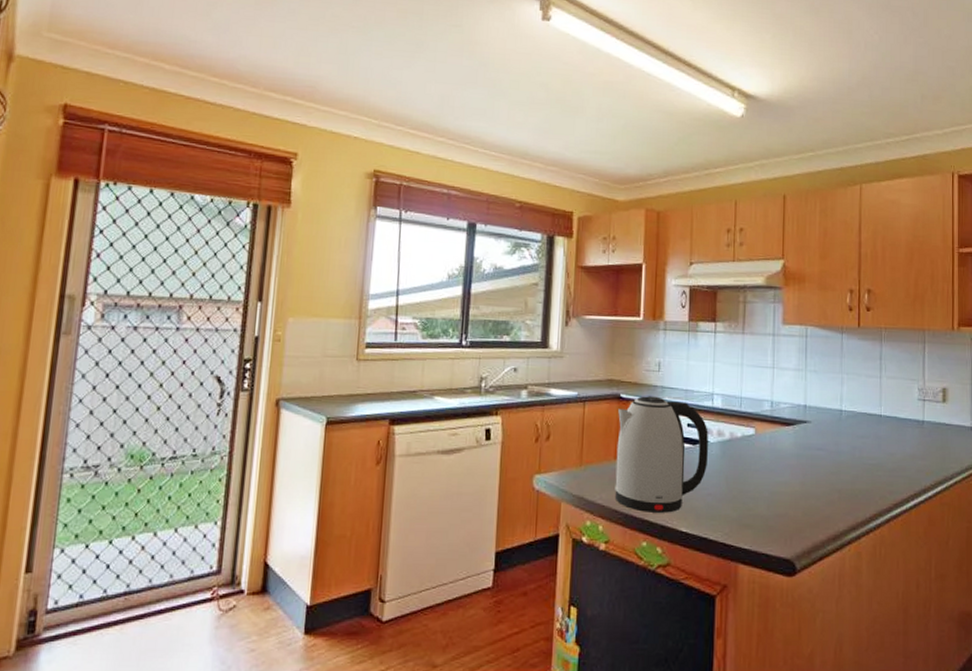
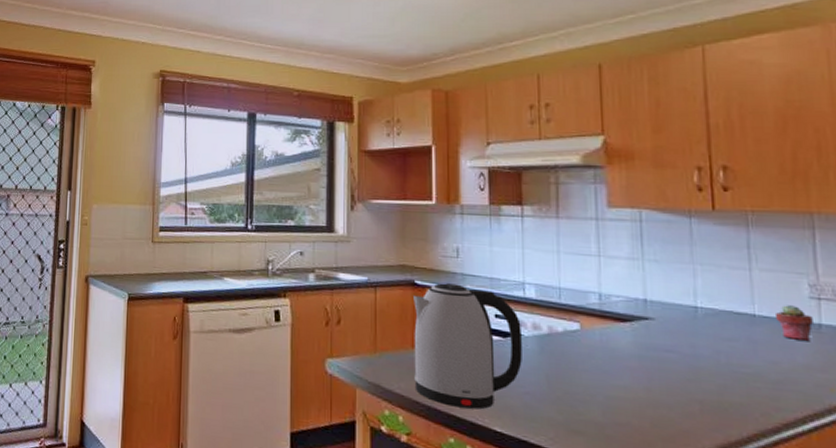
potted succulent: none [894,406,919,435] -> present [774,305,813,341]

